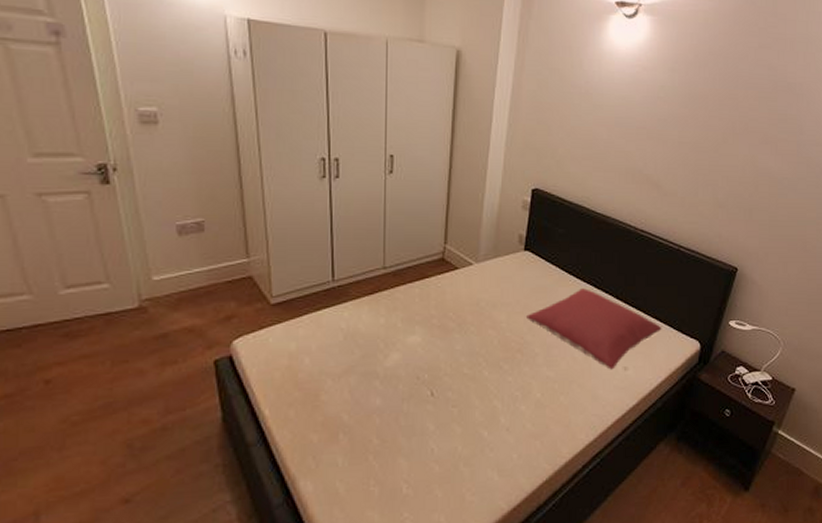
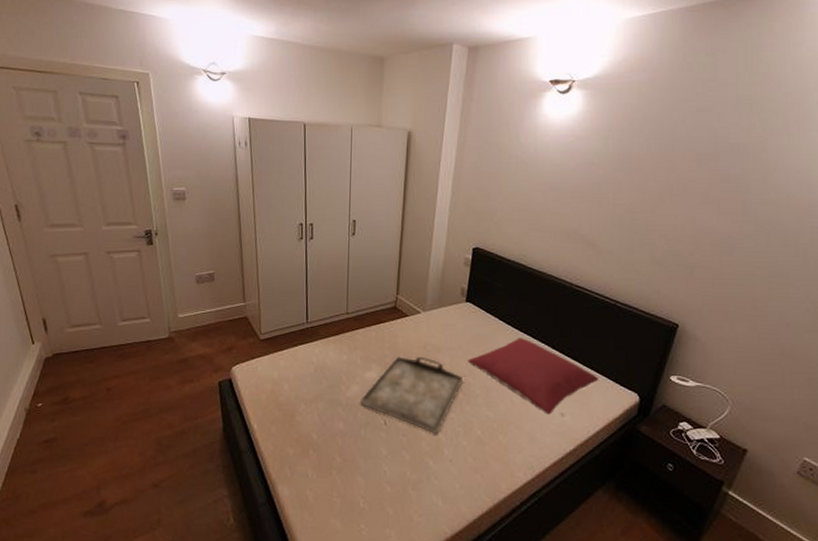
serving tray: none [402,314,522,402] -> present [361,355,464,435]

